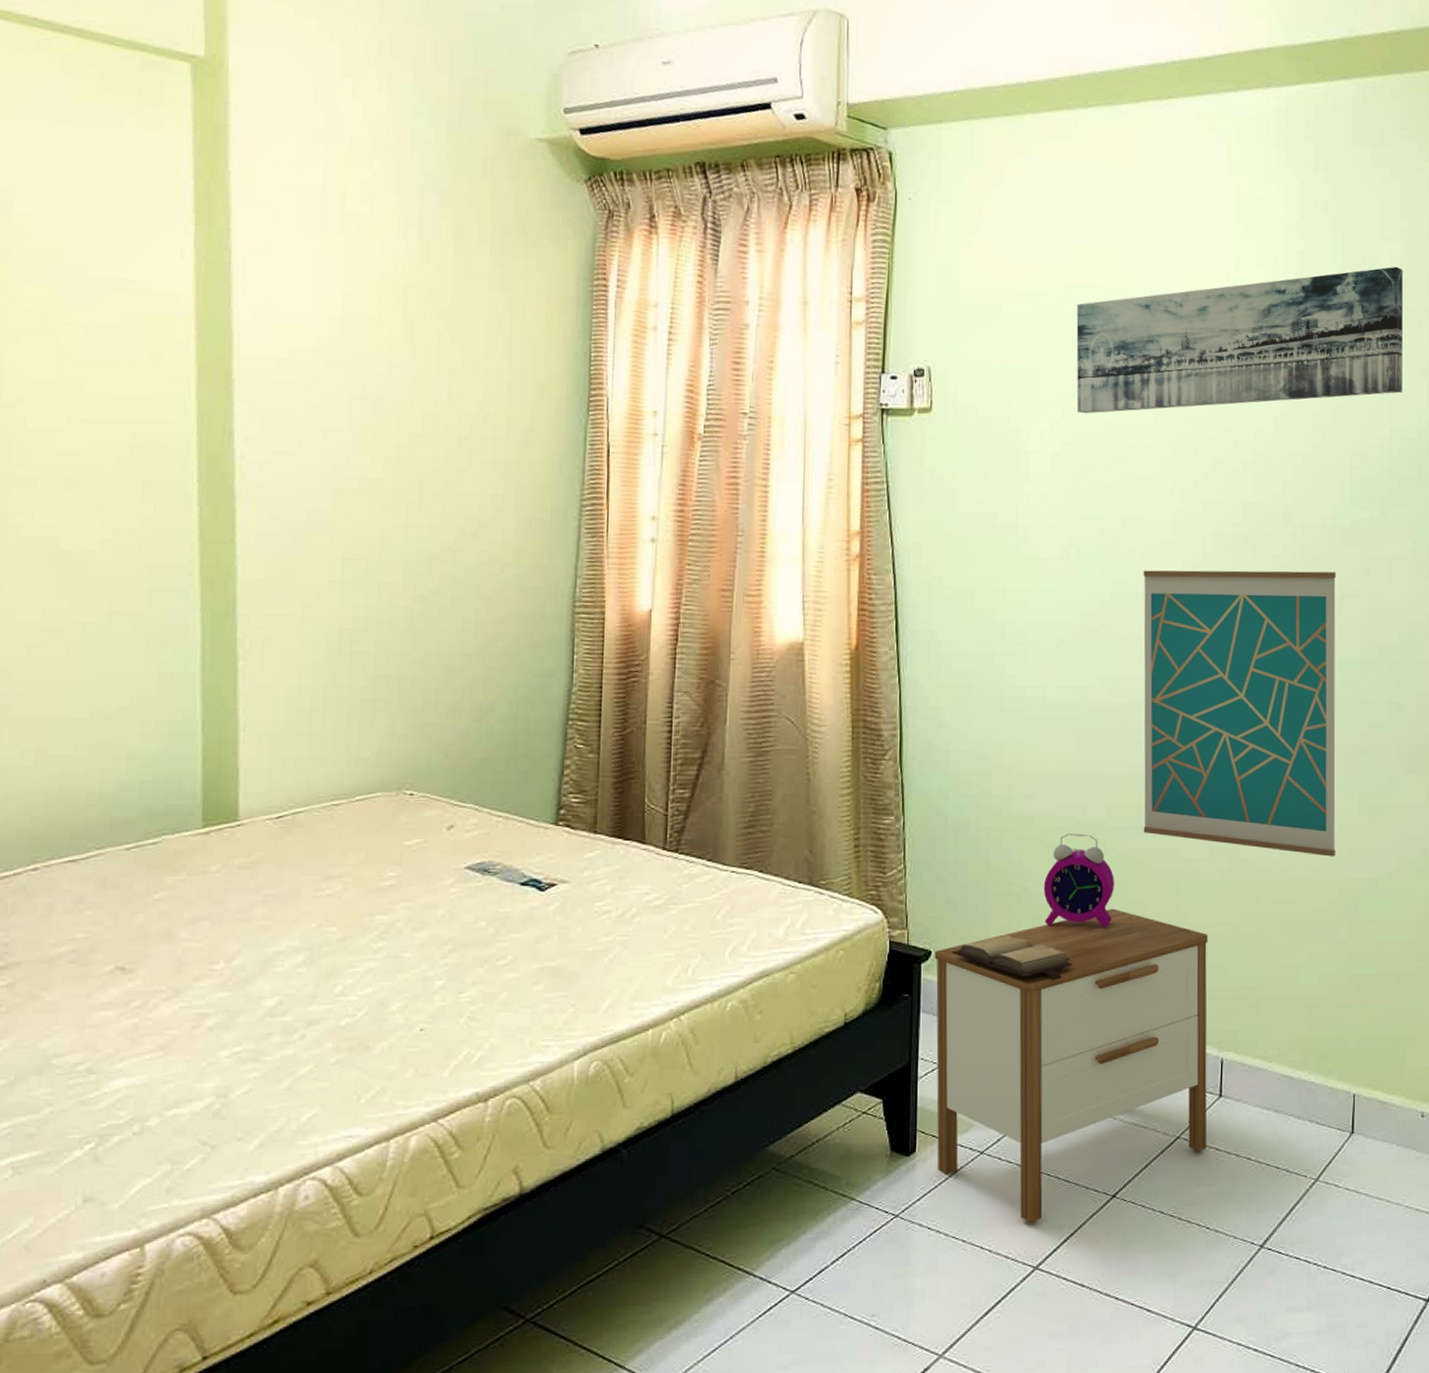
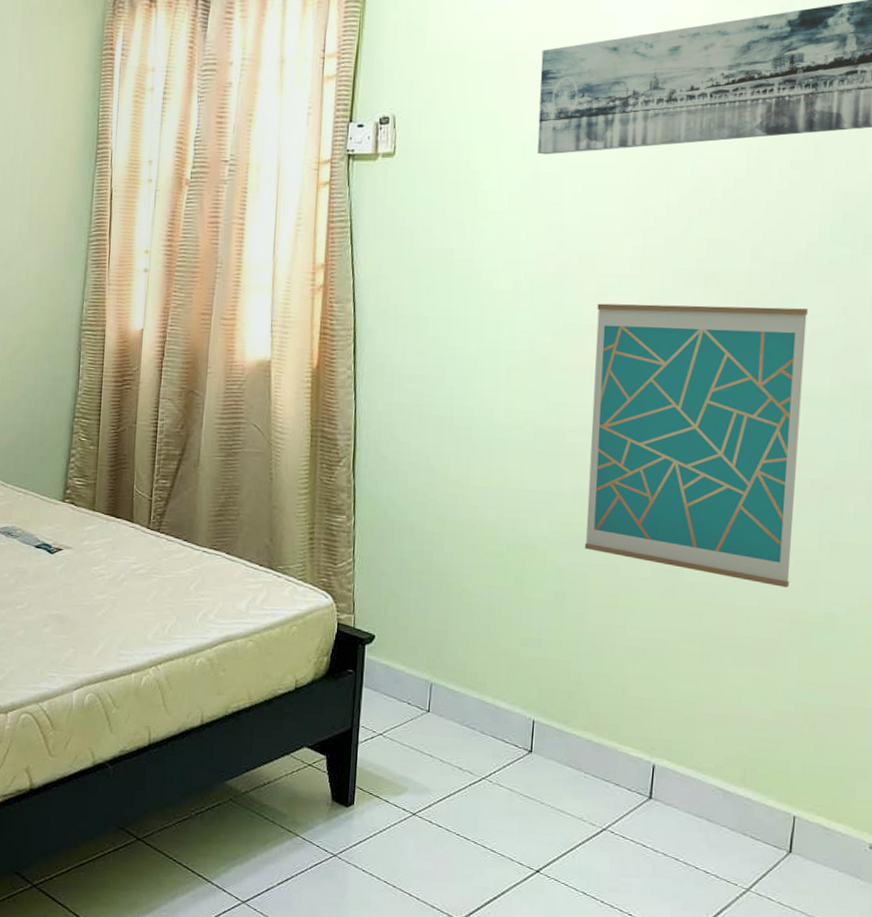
nightstand: present [934,908,1208,1223] -> none [373,614,646,882]
hardback book: present [952,935,1073,981] -> none [394,629,508,674]
alarm clock: present [1043,834,1115,928] -> none [481,543,554,632]

